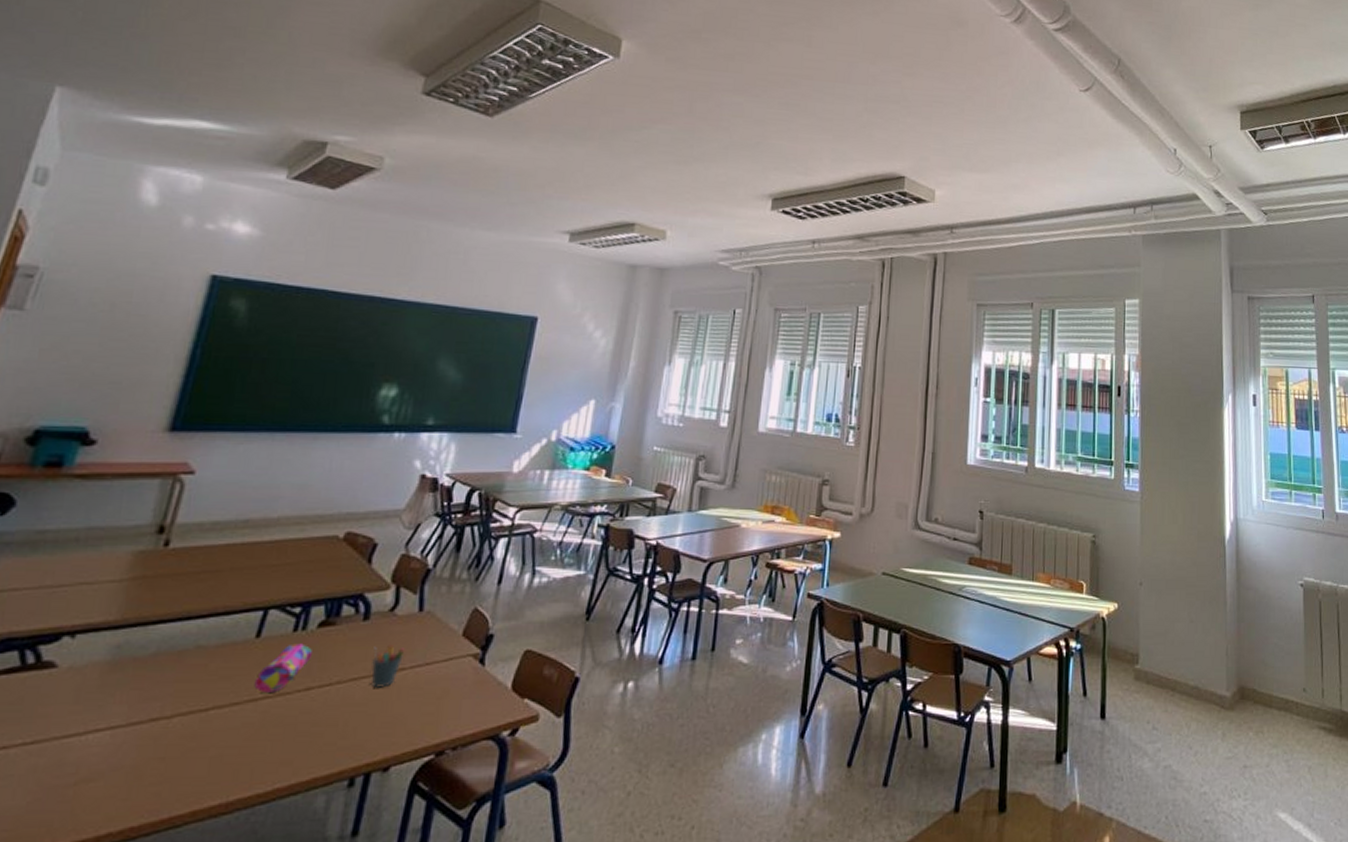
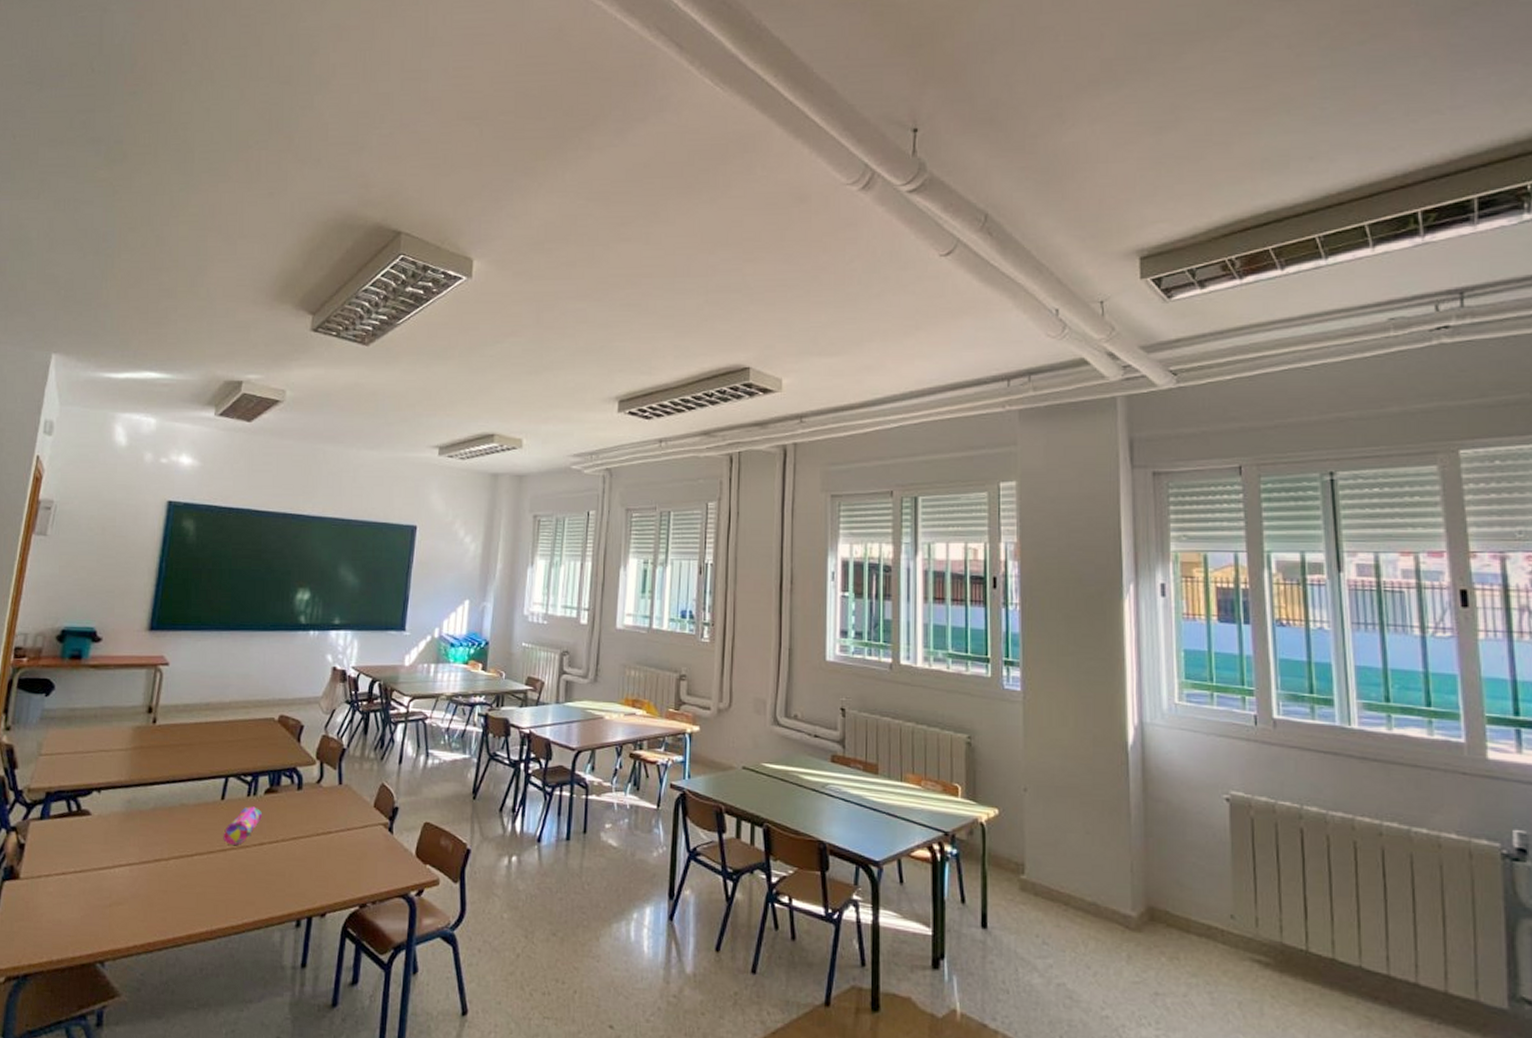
pen holder: present [371,643,406,688] -> none [307,810,331,847]

